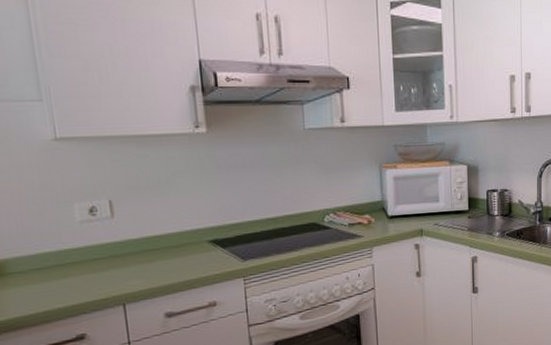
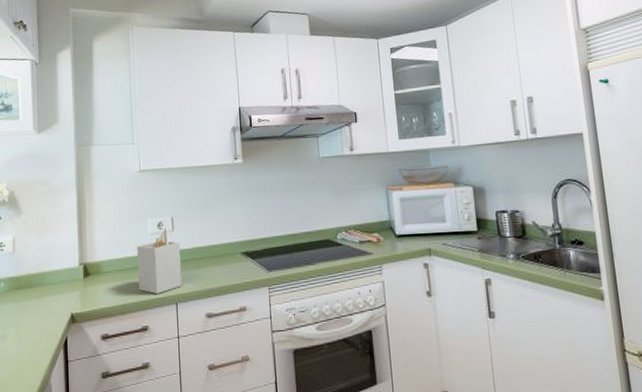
utensil holder: none [60,215,131,296] -> present [137,229,183,294]

